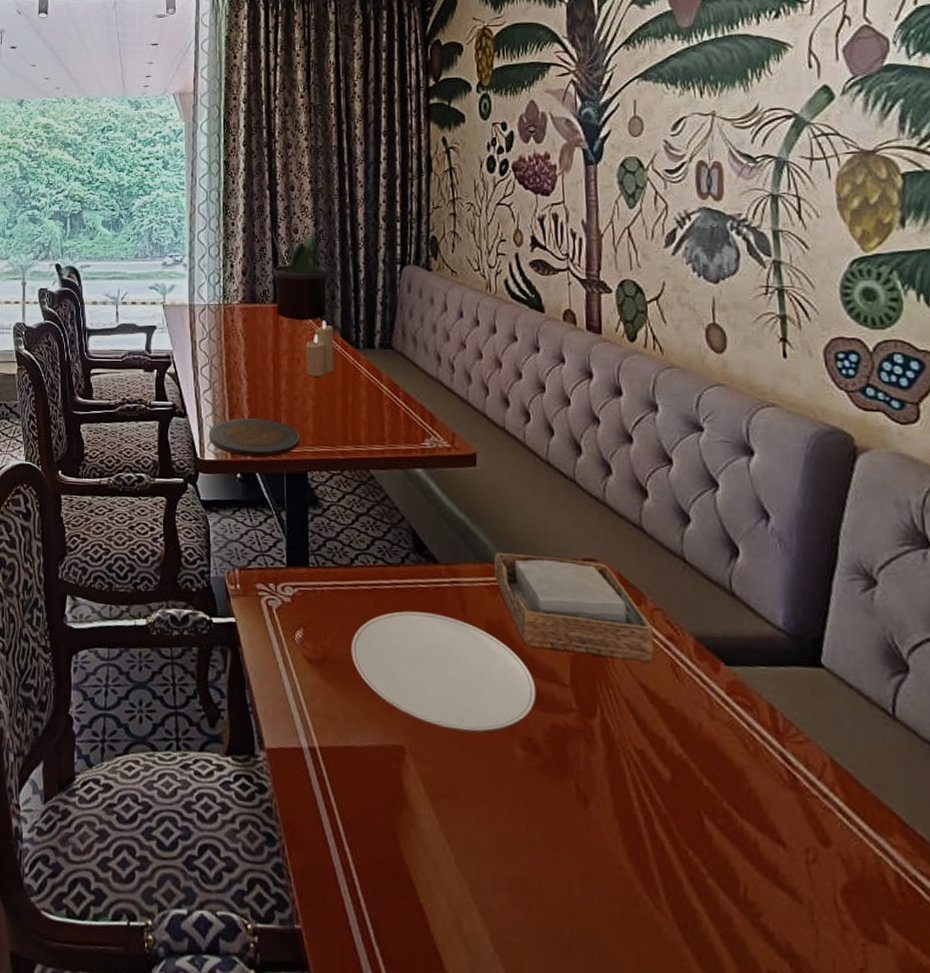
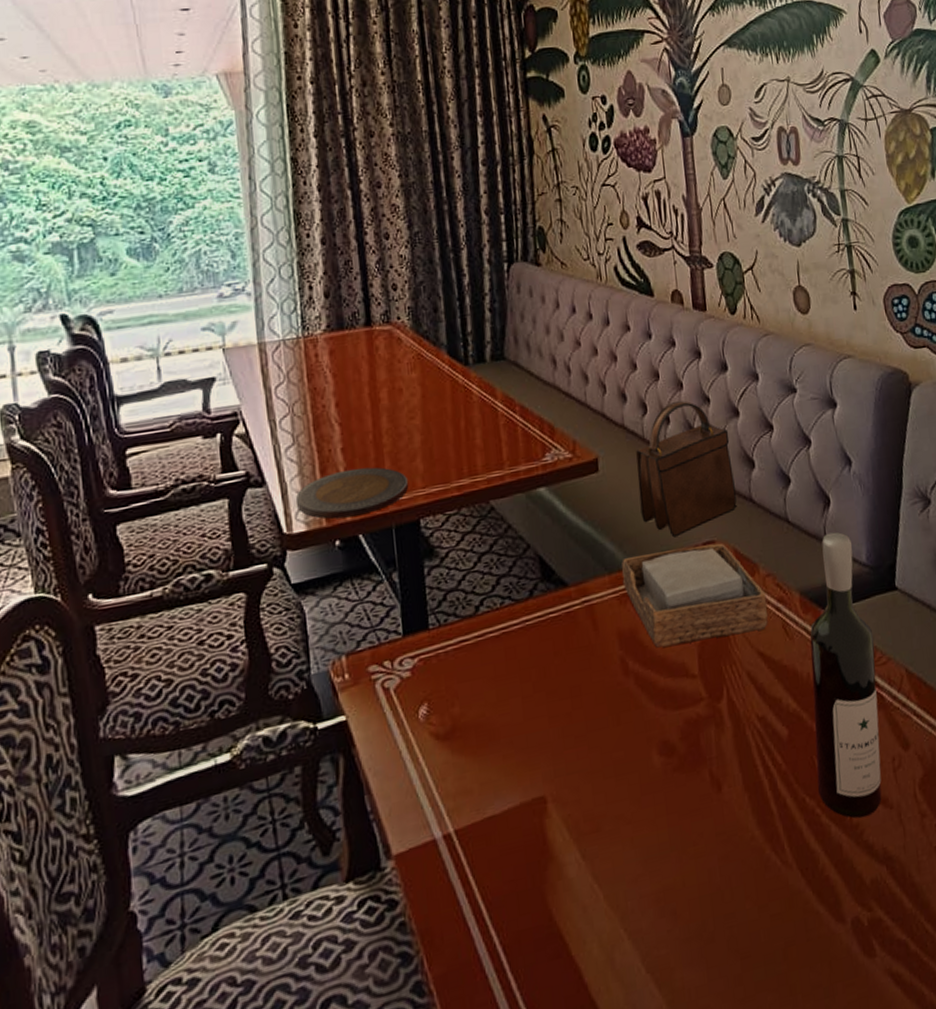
planter: present [271,229,329,320] -> none [357,232,429,343]
candle: present [306,320,334,377] -> none [407,338,443,407]
plate: present [350,611,537,733] -> none [481,640,670,763]
handbag: none [515,415,624,546] -> present [636,400,737,538]
bottle: none [704,584,790,900] -> present [809,532,882,819]

